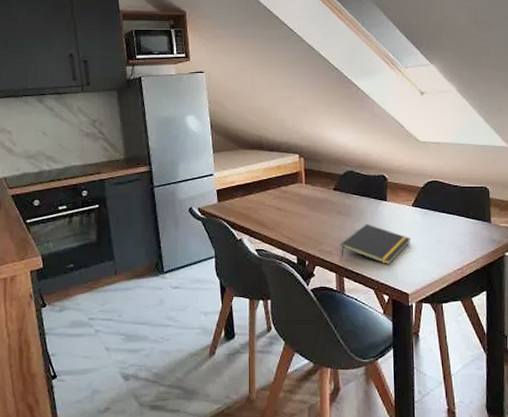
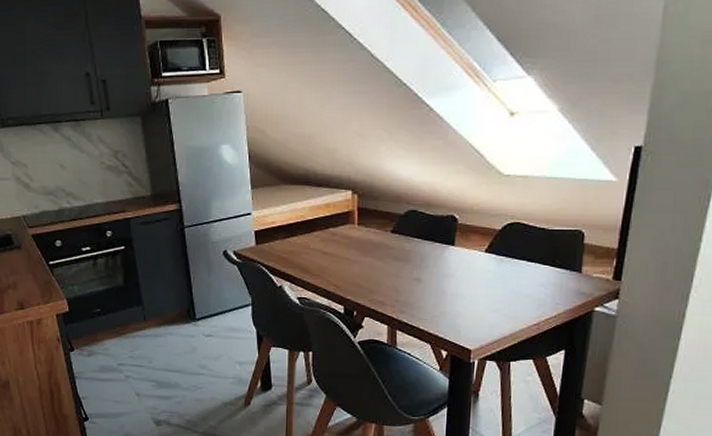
notepad: present [341,224,411,265] -> none [395,271,480,319]

